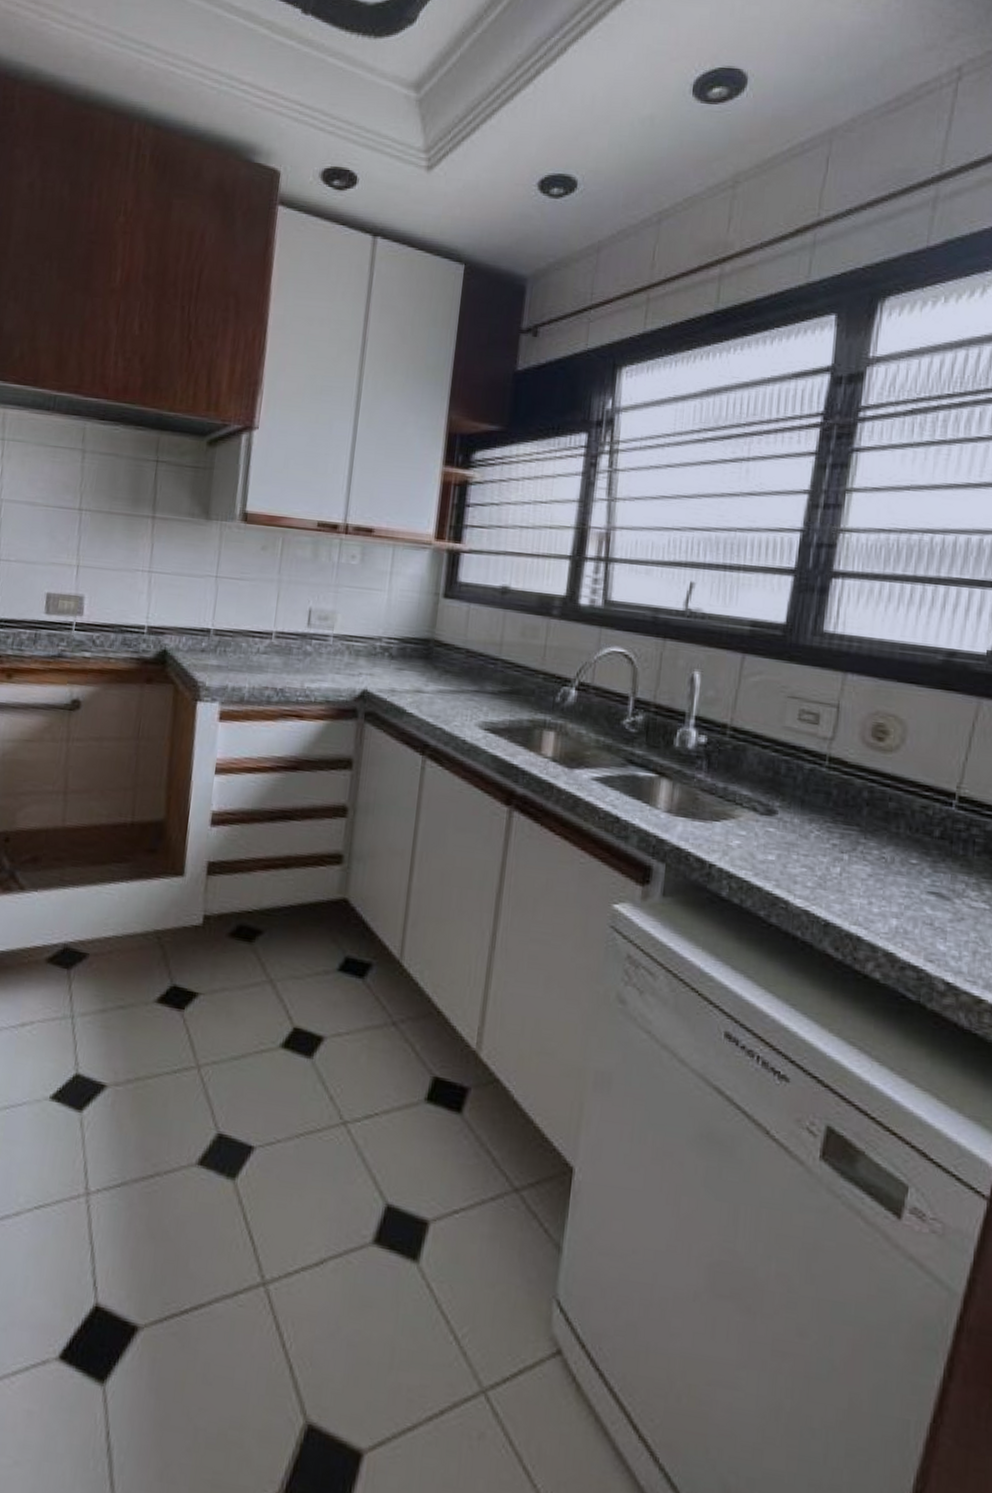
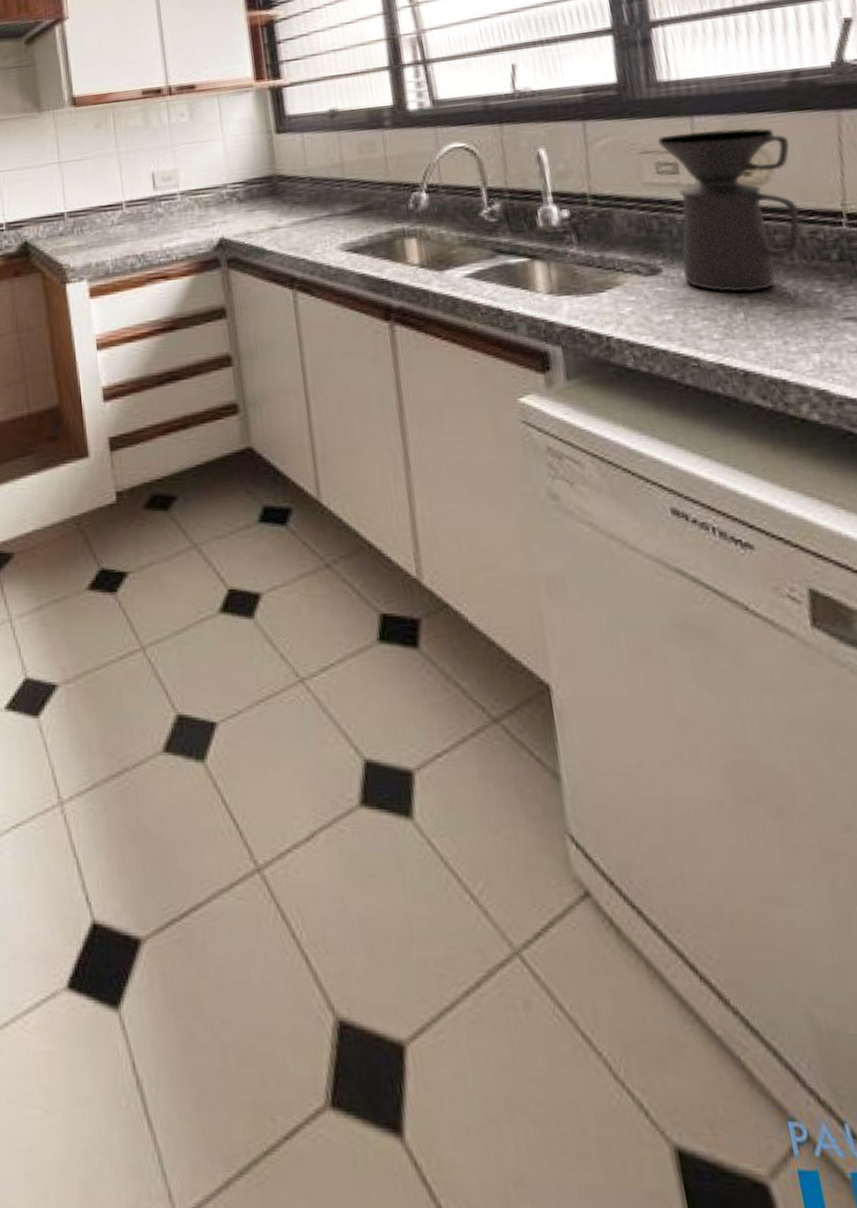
coffee maker: none [796,686,928,851] -> present [657,128,800,293]

